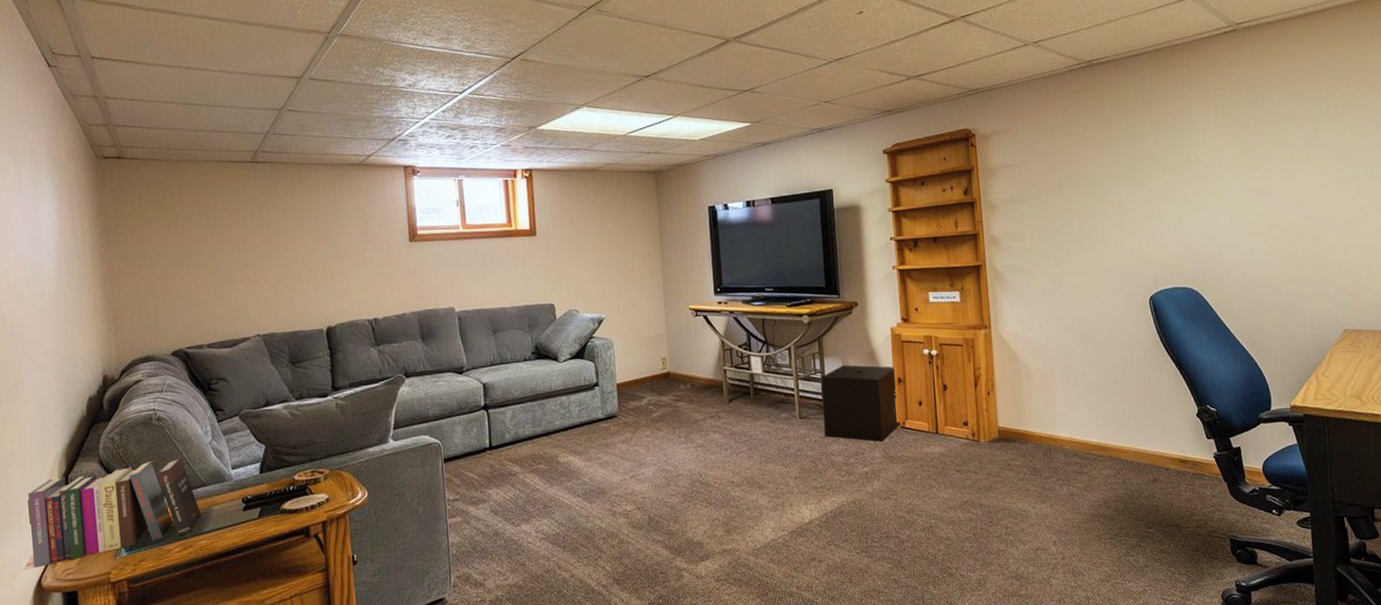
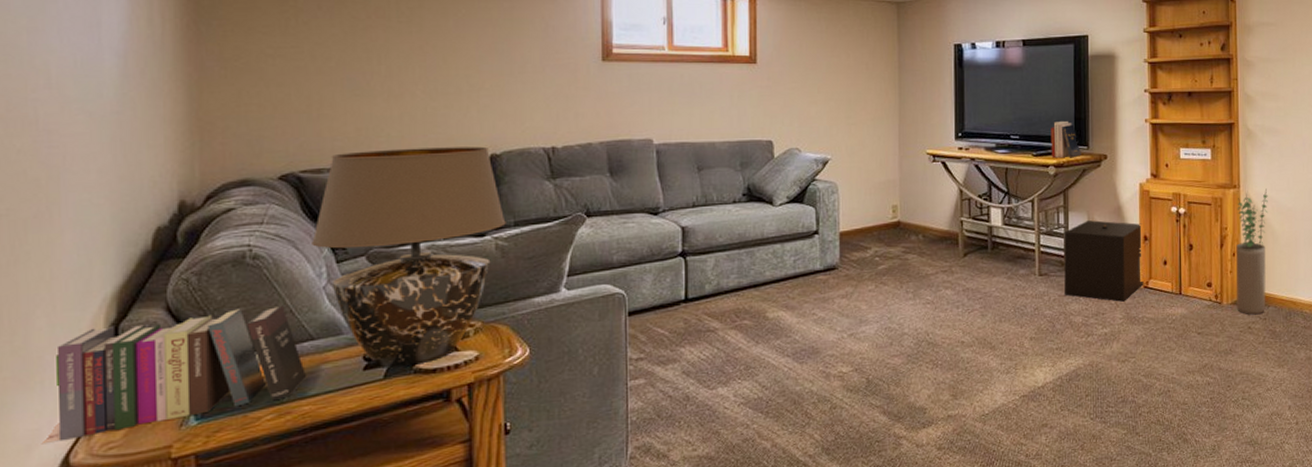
table lamp: none [199,320,343,509] -> present [312,146,506,368]
books: none [802,271,833,307] -> present [1051,120,1081,158]
vase: none [989,327,1025,452] -> present [1235,188,1268,315]

